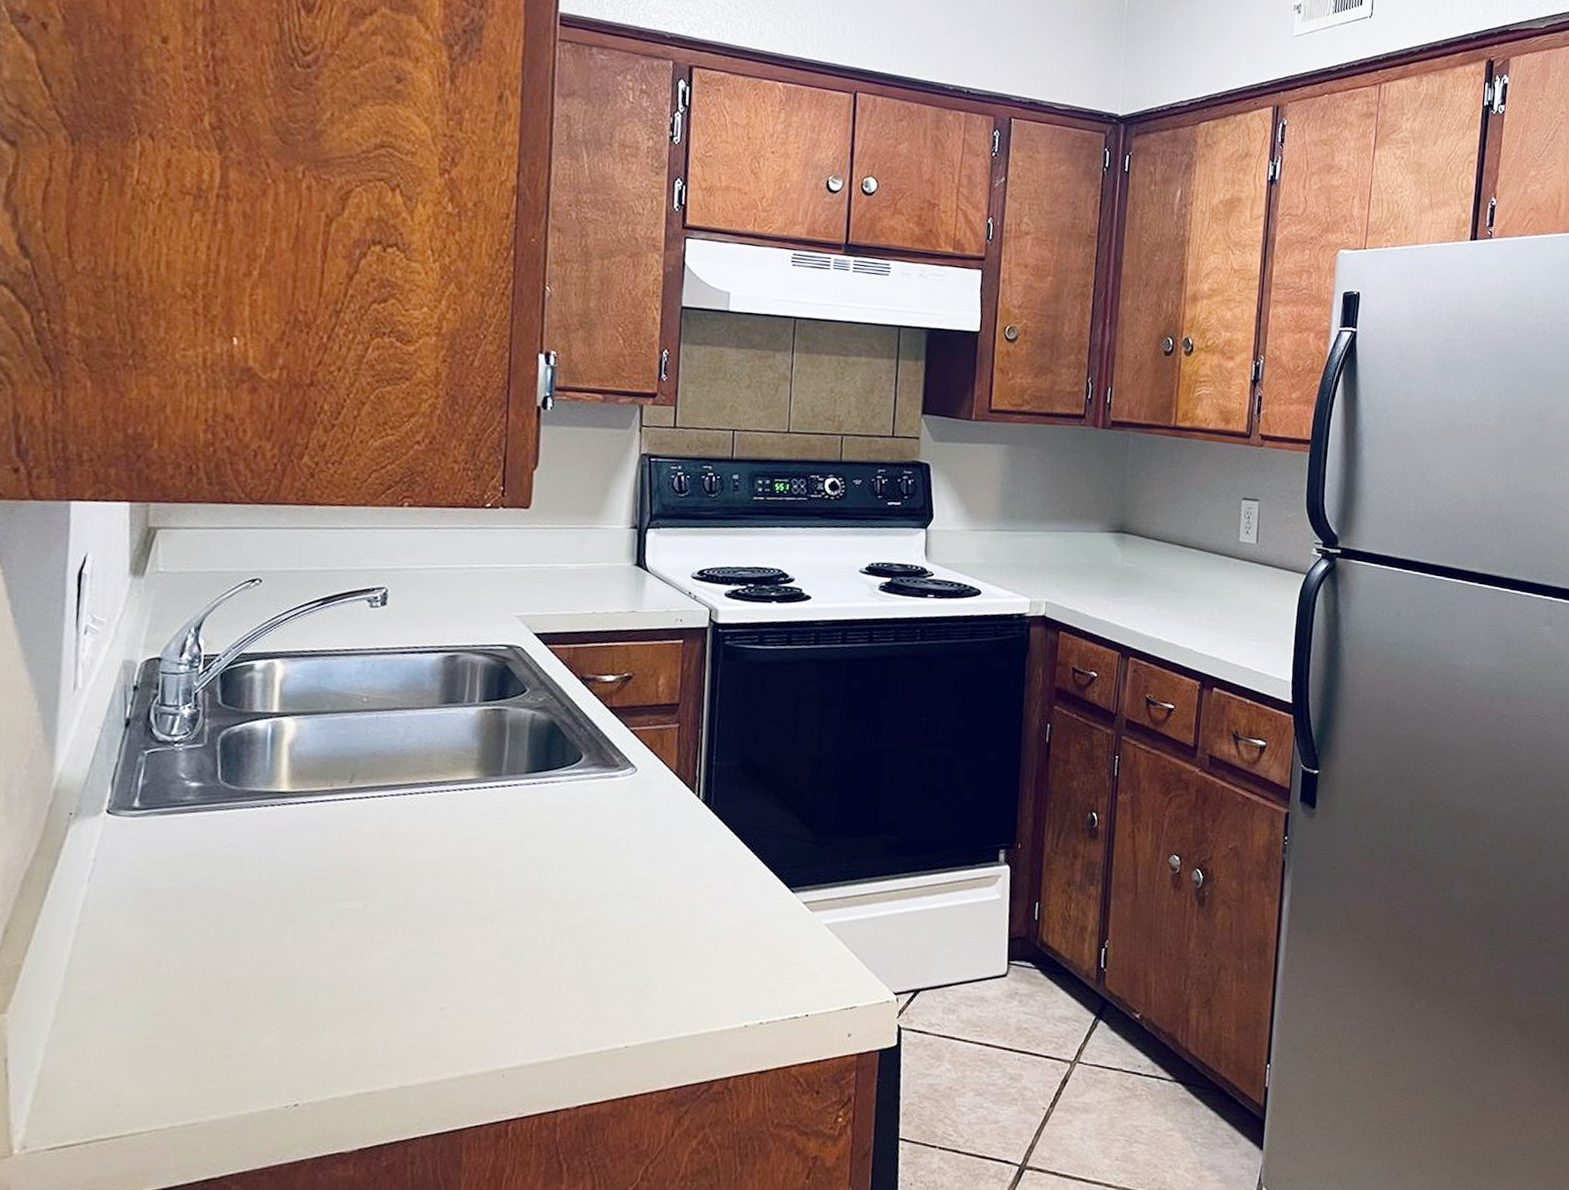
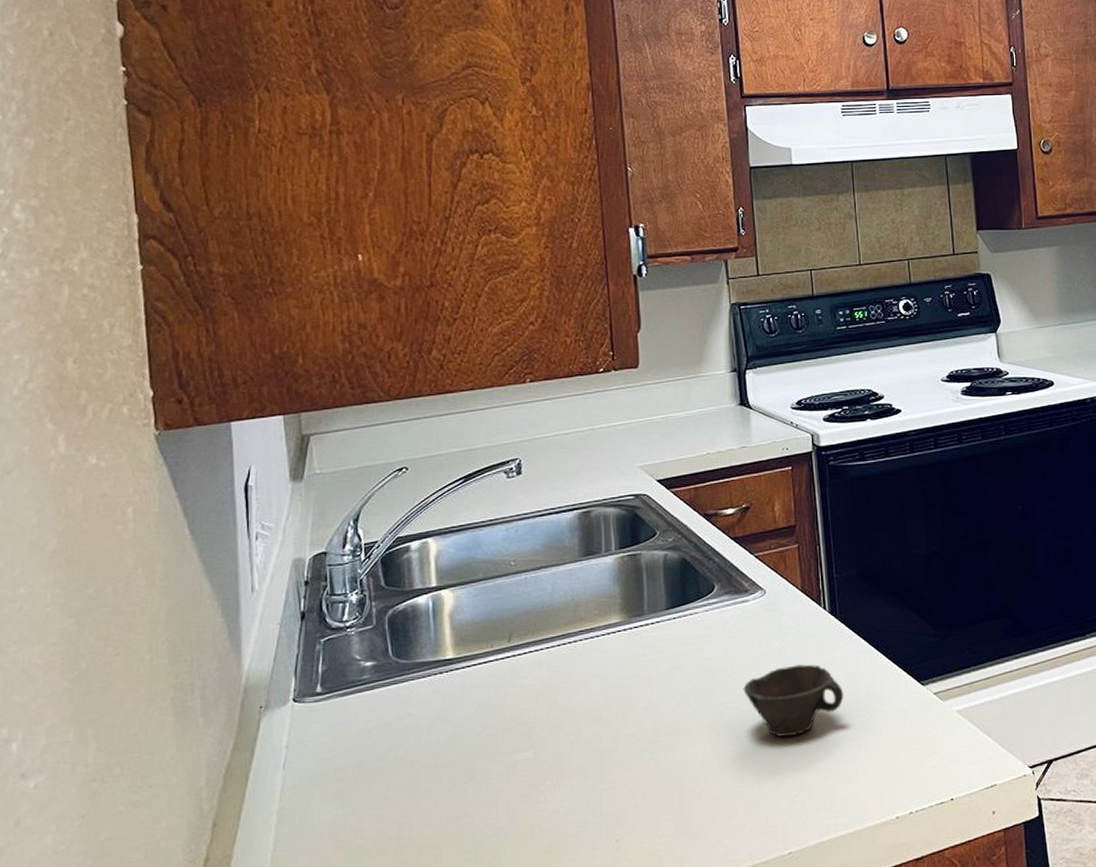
cup: none [599,851,707,926] -> present [743,664,844,737]

